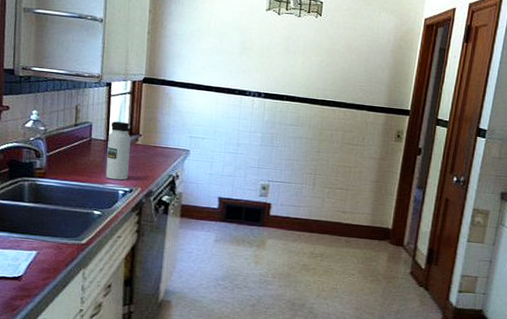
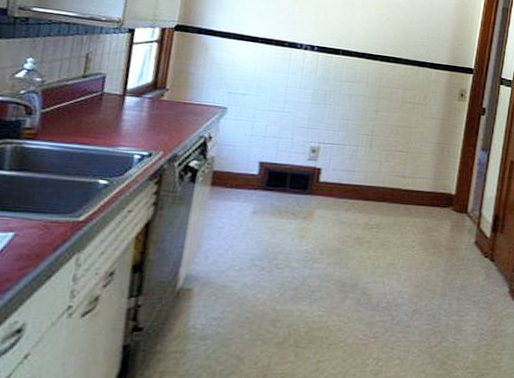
water bottle: present [105,121,131,181] -> none [118,73,156,143]

